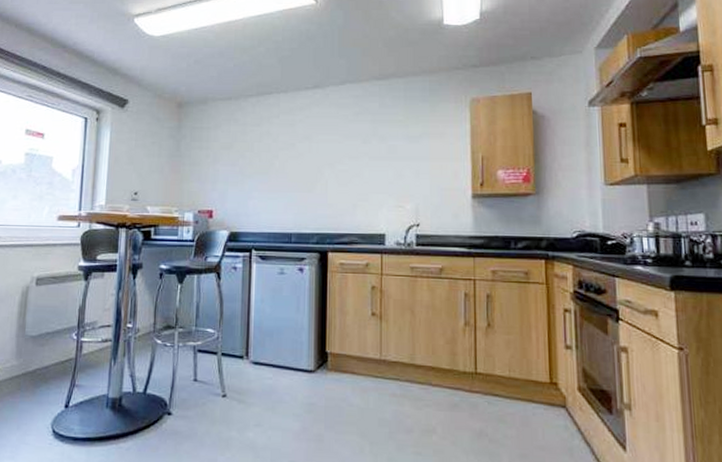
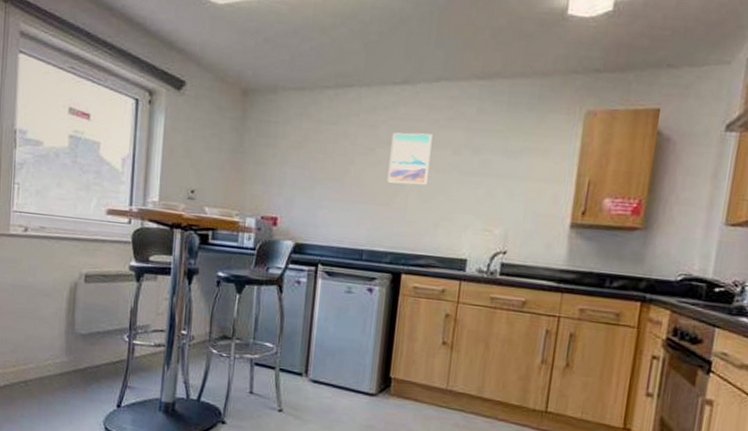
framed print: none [308,128,344,172] -> present [387,132,433,185]

